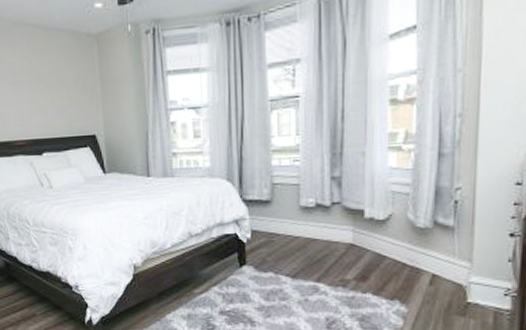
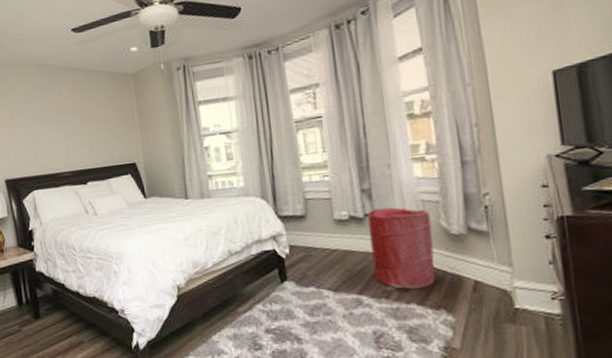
laundry hamper: none [334,197,399,279] -> present [367,207,436,289]

